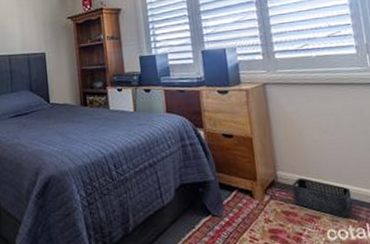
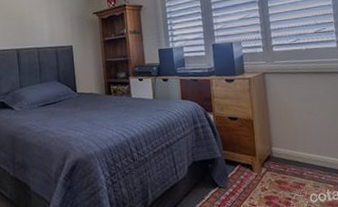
storage bin: present [292,177,353,218] -> none [284,152,330,184]

